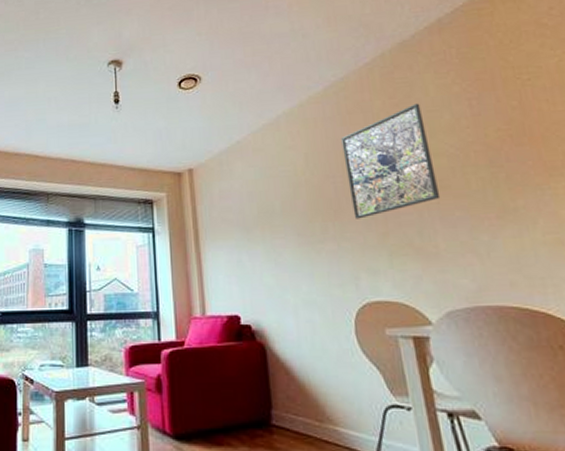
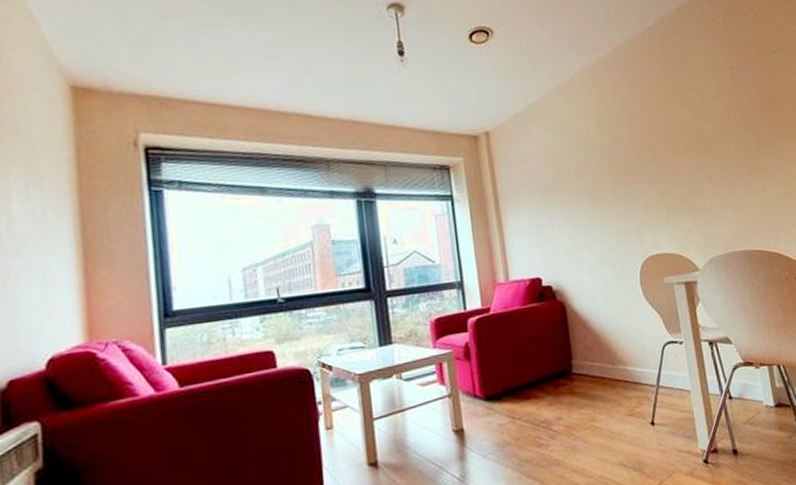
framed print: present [341,103,441,219] -> none [628,70,708,180]

